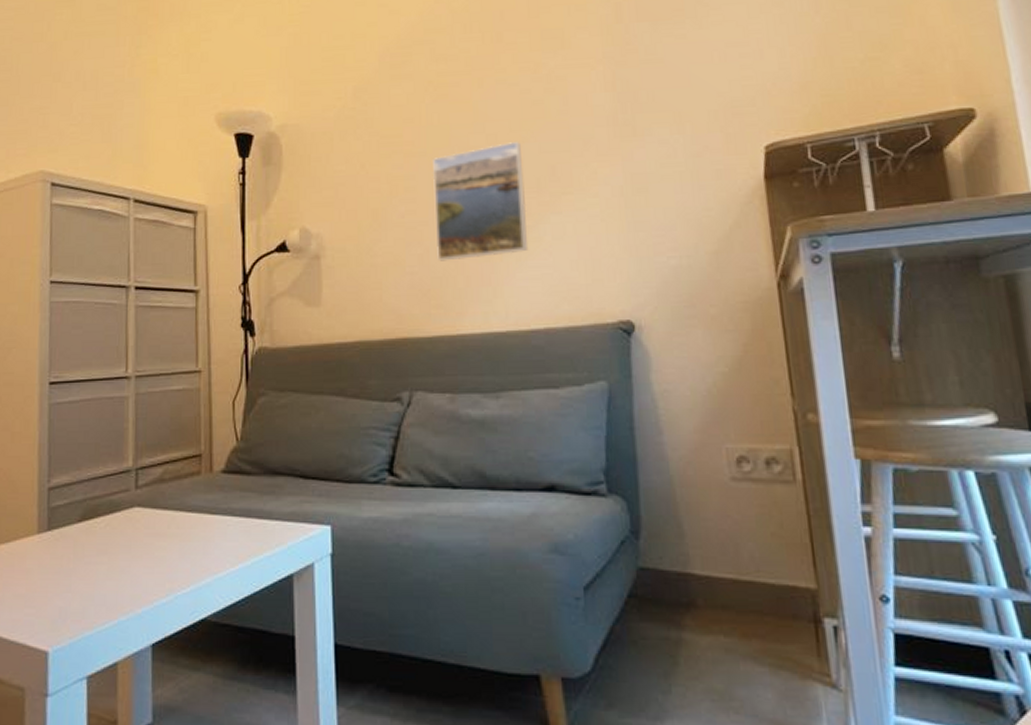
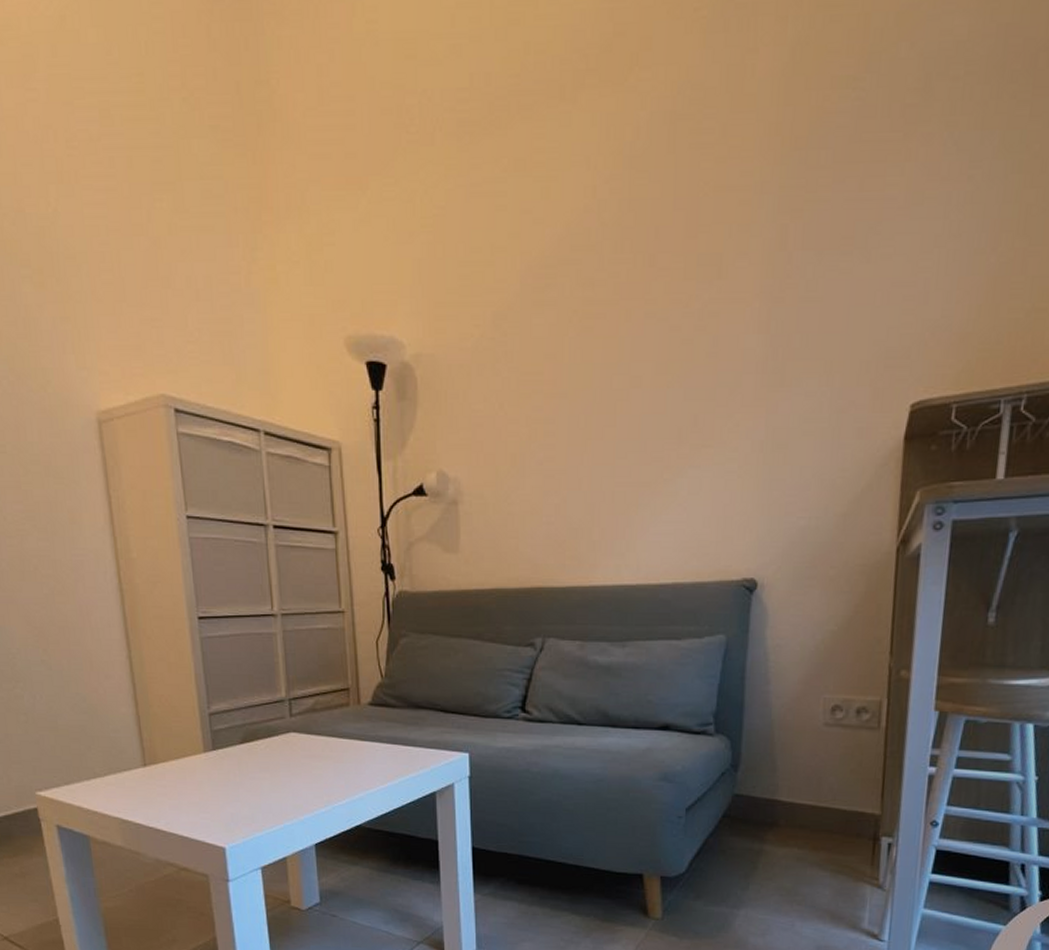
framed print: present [432,141,529,261] -> none [572,385,666,512]

